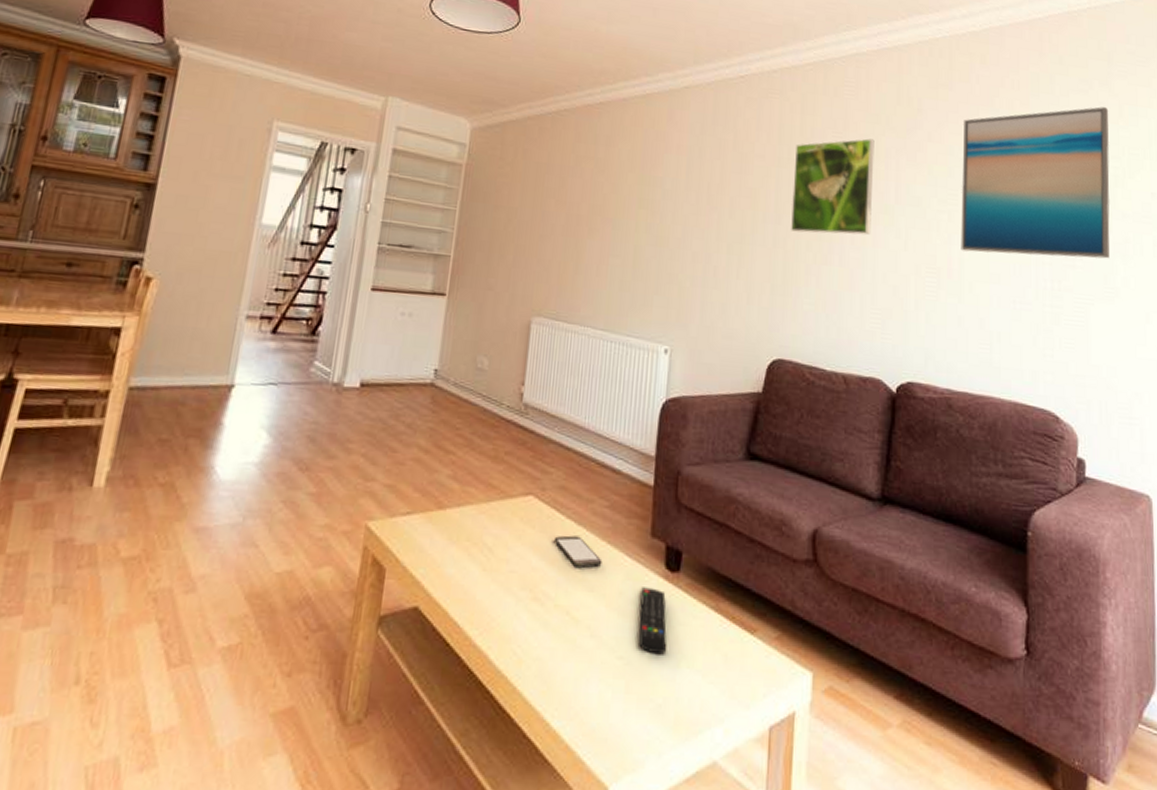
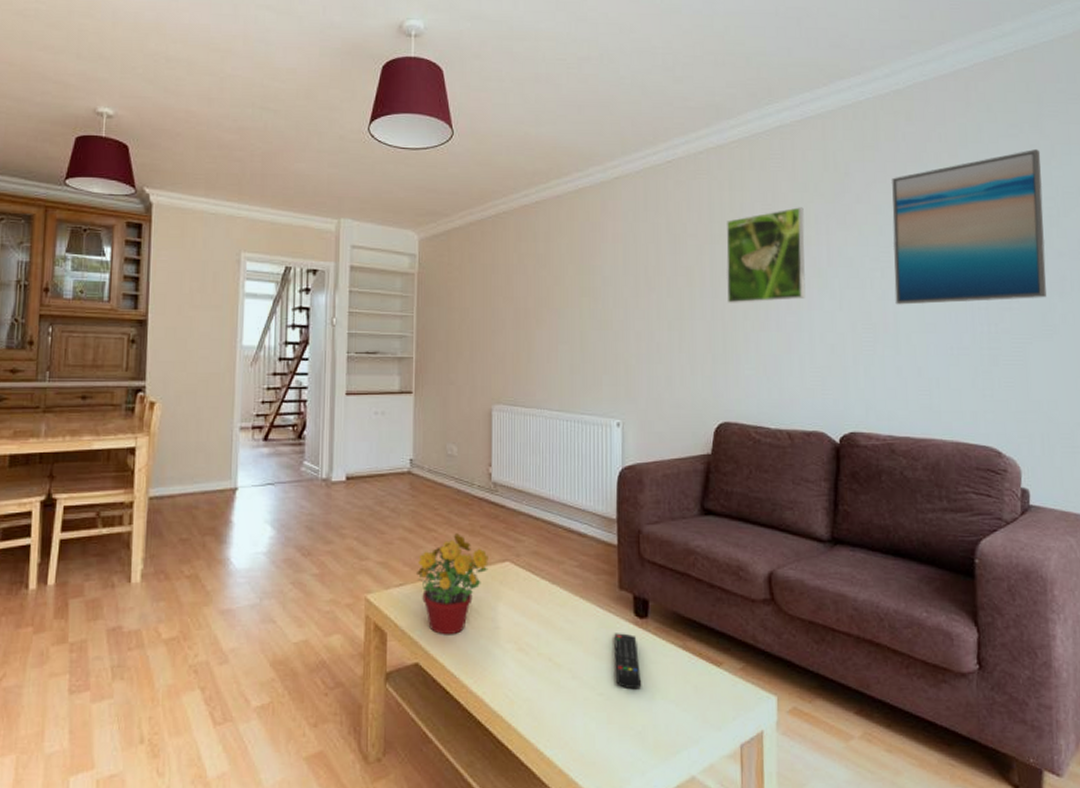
flowerpot: none [427,458,511,576] -> present [417,533,488,634]
smartphone: present [553,535,603,567] -> none [531,593,577,620]

